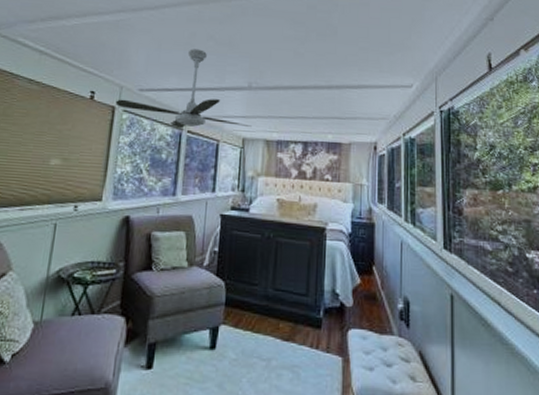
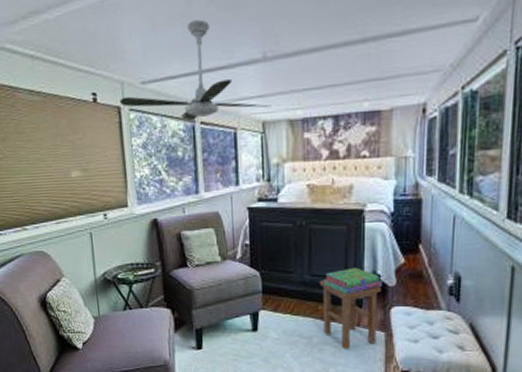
stool: none [282,295,340,377] -> present [320,280,382,351]
stack of books: none [286,284,339,312] -> present [323,267,380,294]

